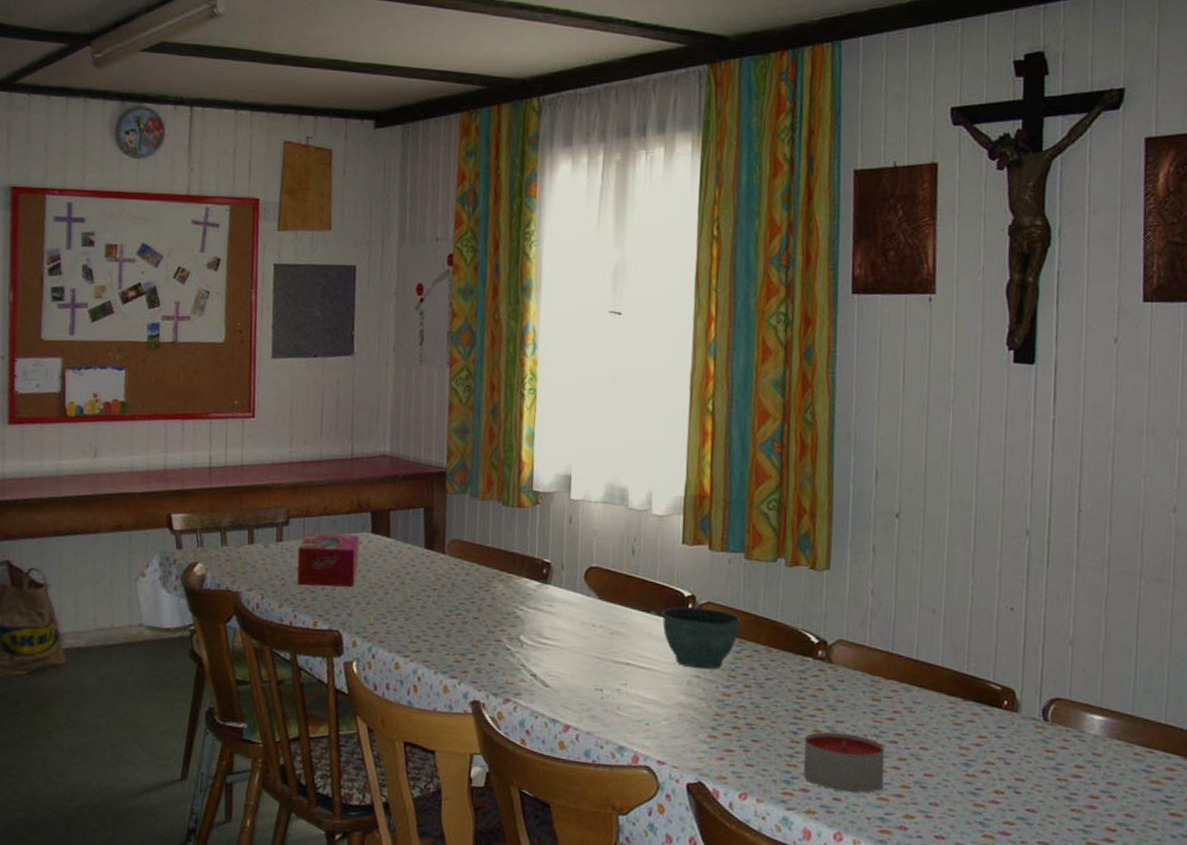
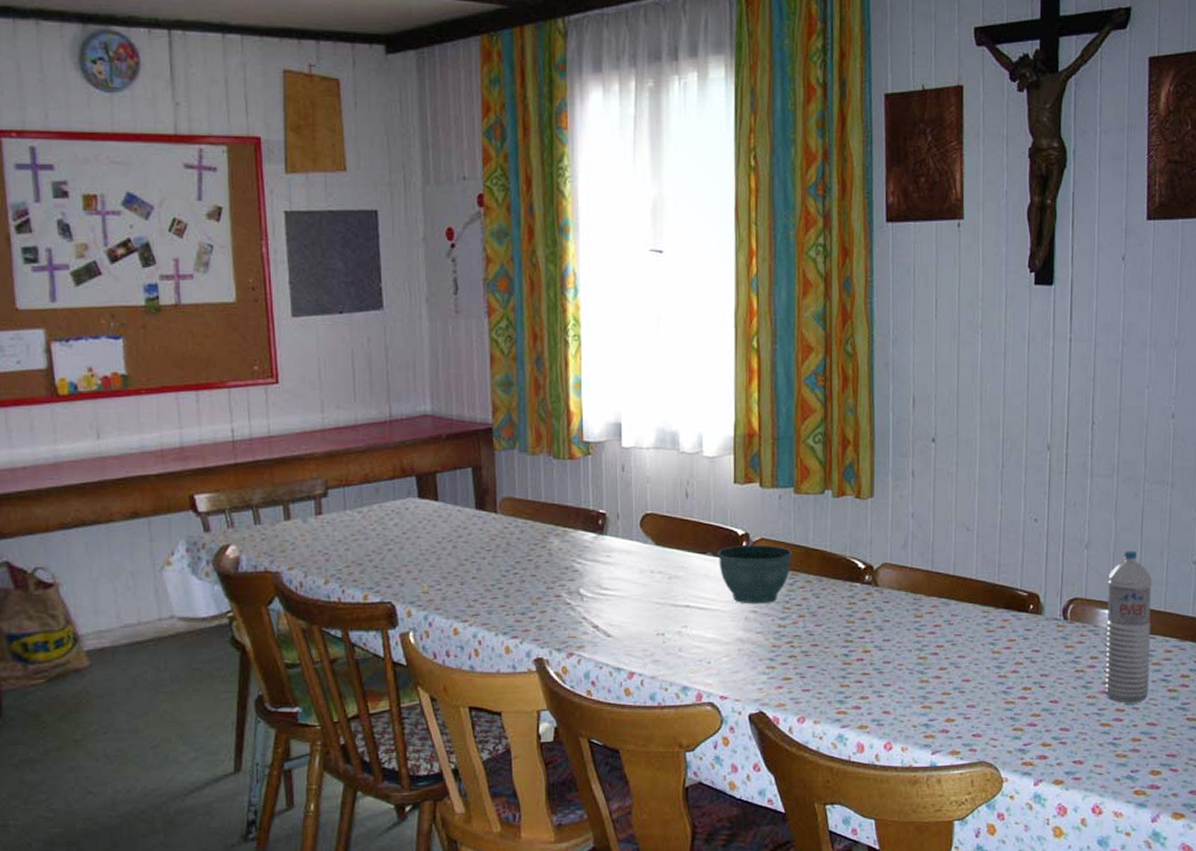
tissue box: present [297,533,360,588] -> none [340,501,407,559]
candle: present [803,731,884,793] -> none [855,650,927,704]
water bottle: none [1092,652,1150,823] -> present [1105,551,1152,702]

